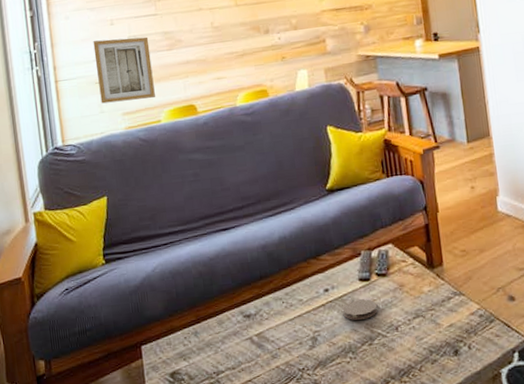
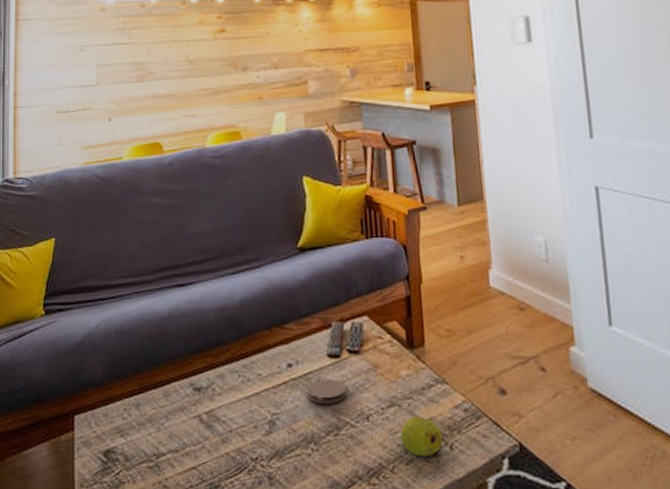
wall art: present [93,36,155,104] -> none [59,66,119,135]
fruit: none [425,323,462,357] -> present [400,416,443,458]

